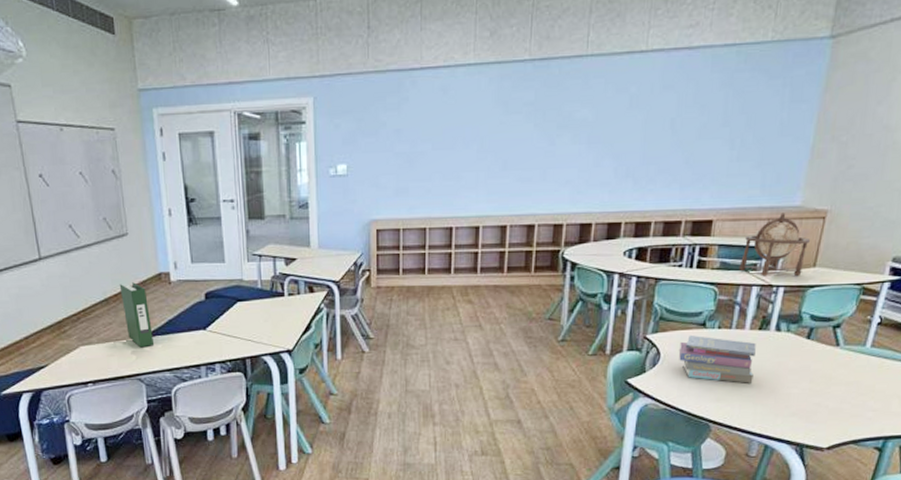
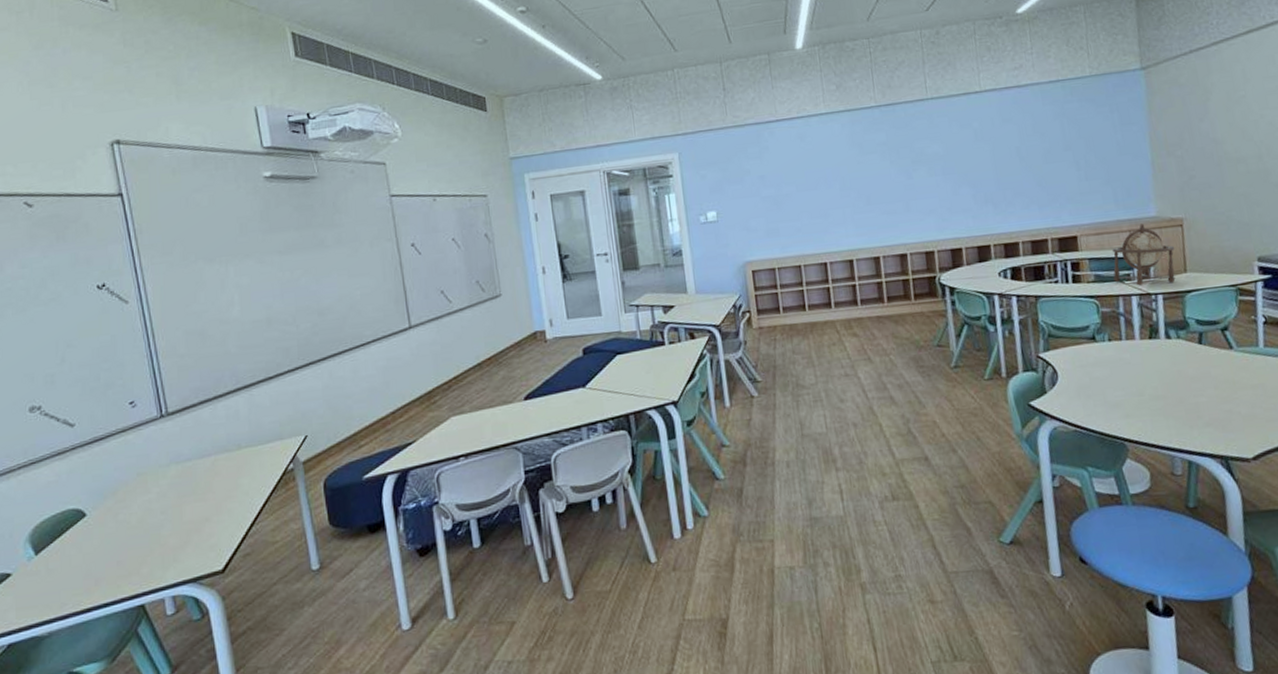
binder: present [119,282,155,348] -> none [493,344,531,413]
books: present [678,335,756,383] -> none [1074,350,1158,396]

